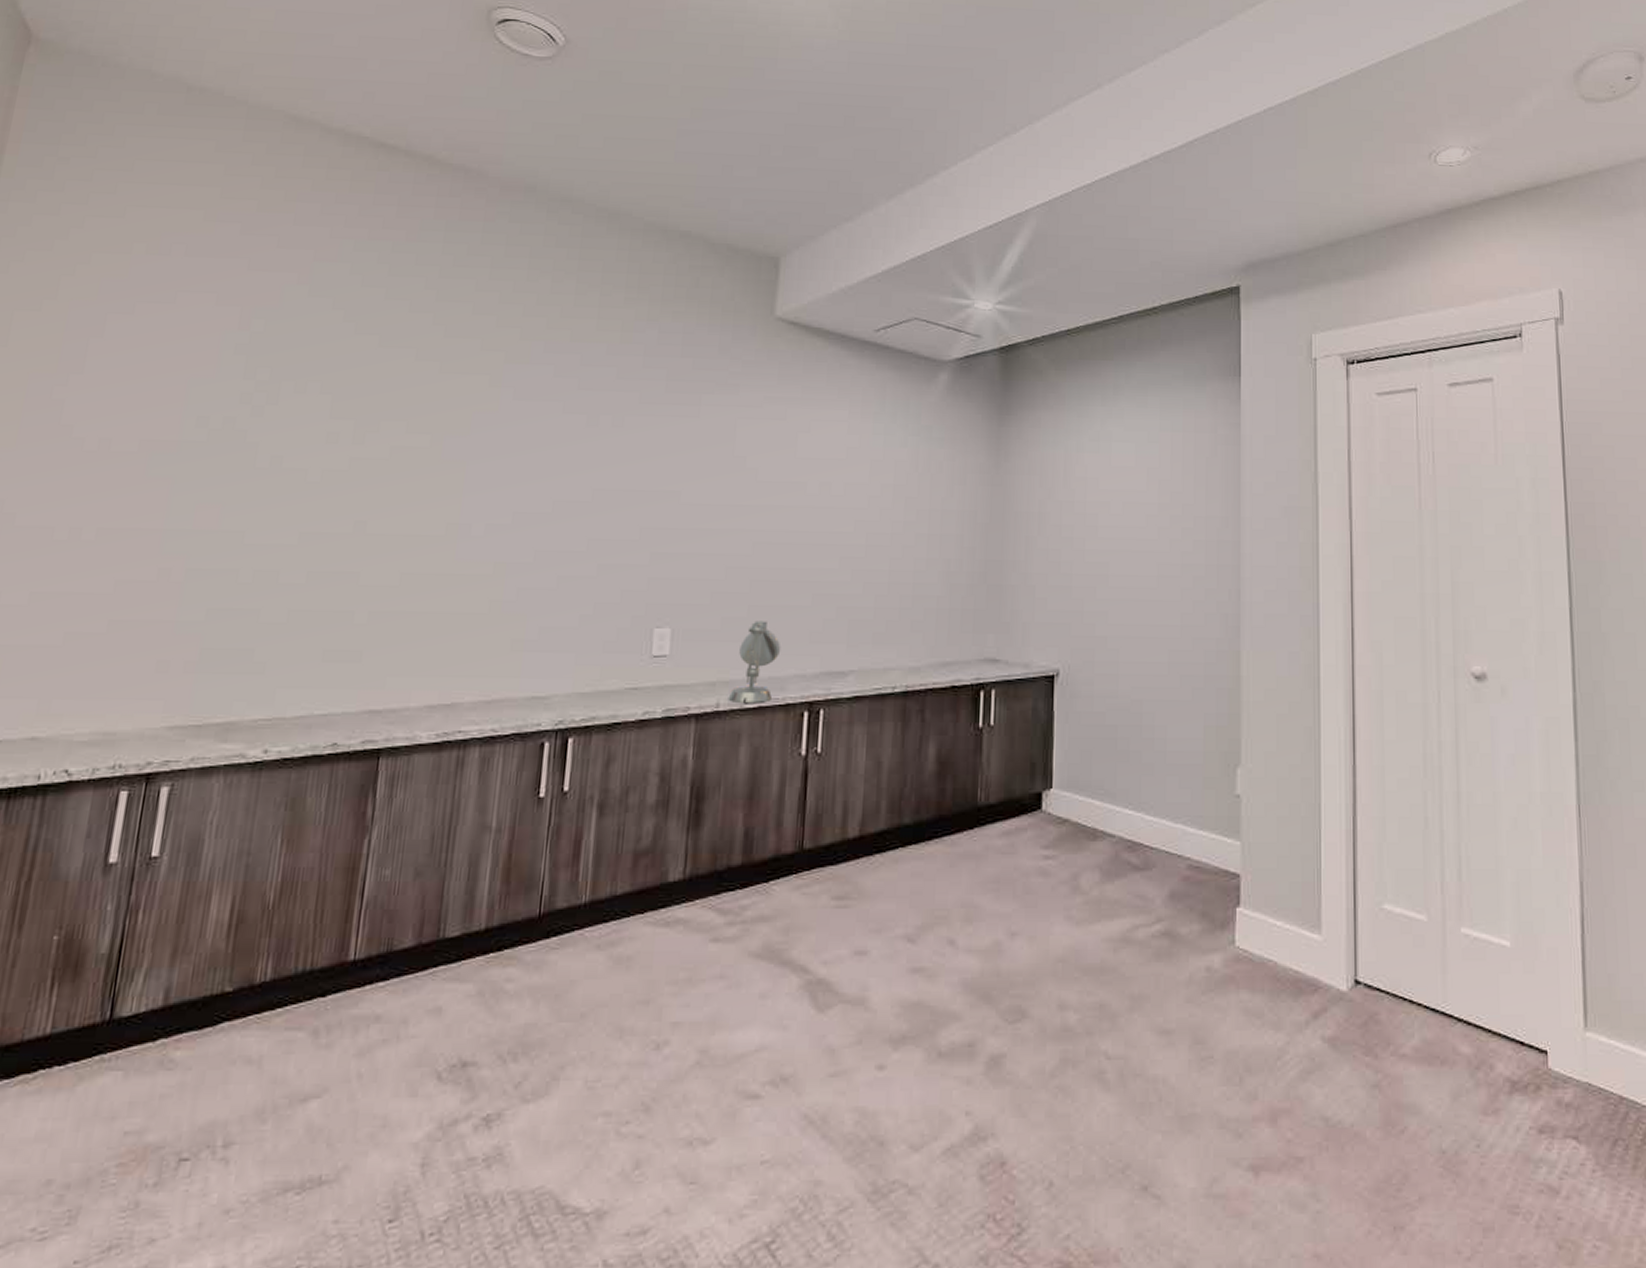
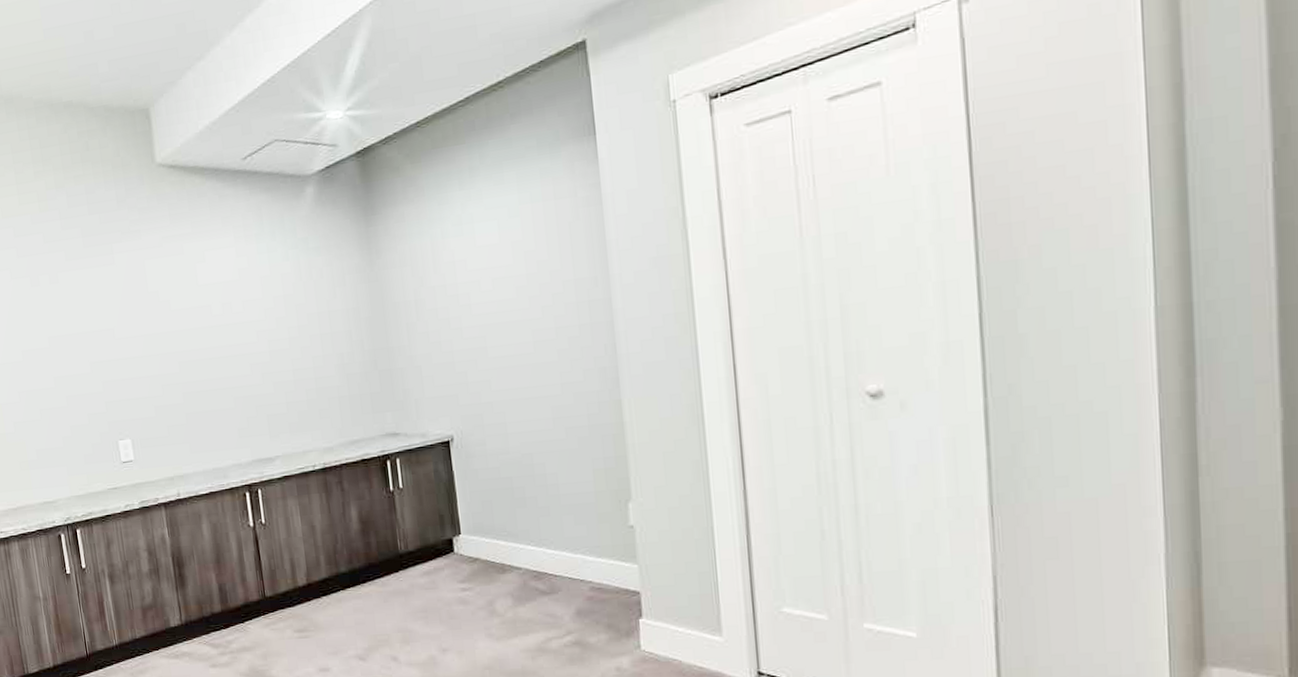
desk lamp: present [728,621,781,704] -> none [185,424,220,492]

